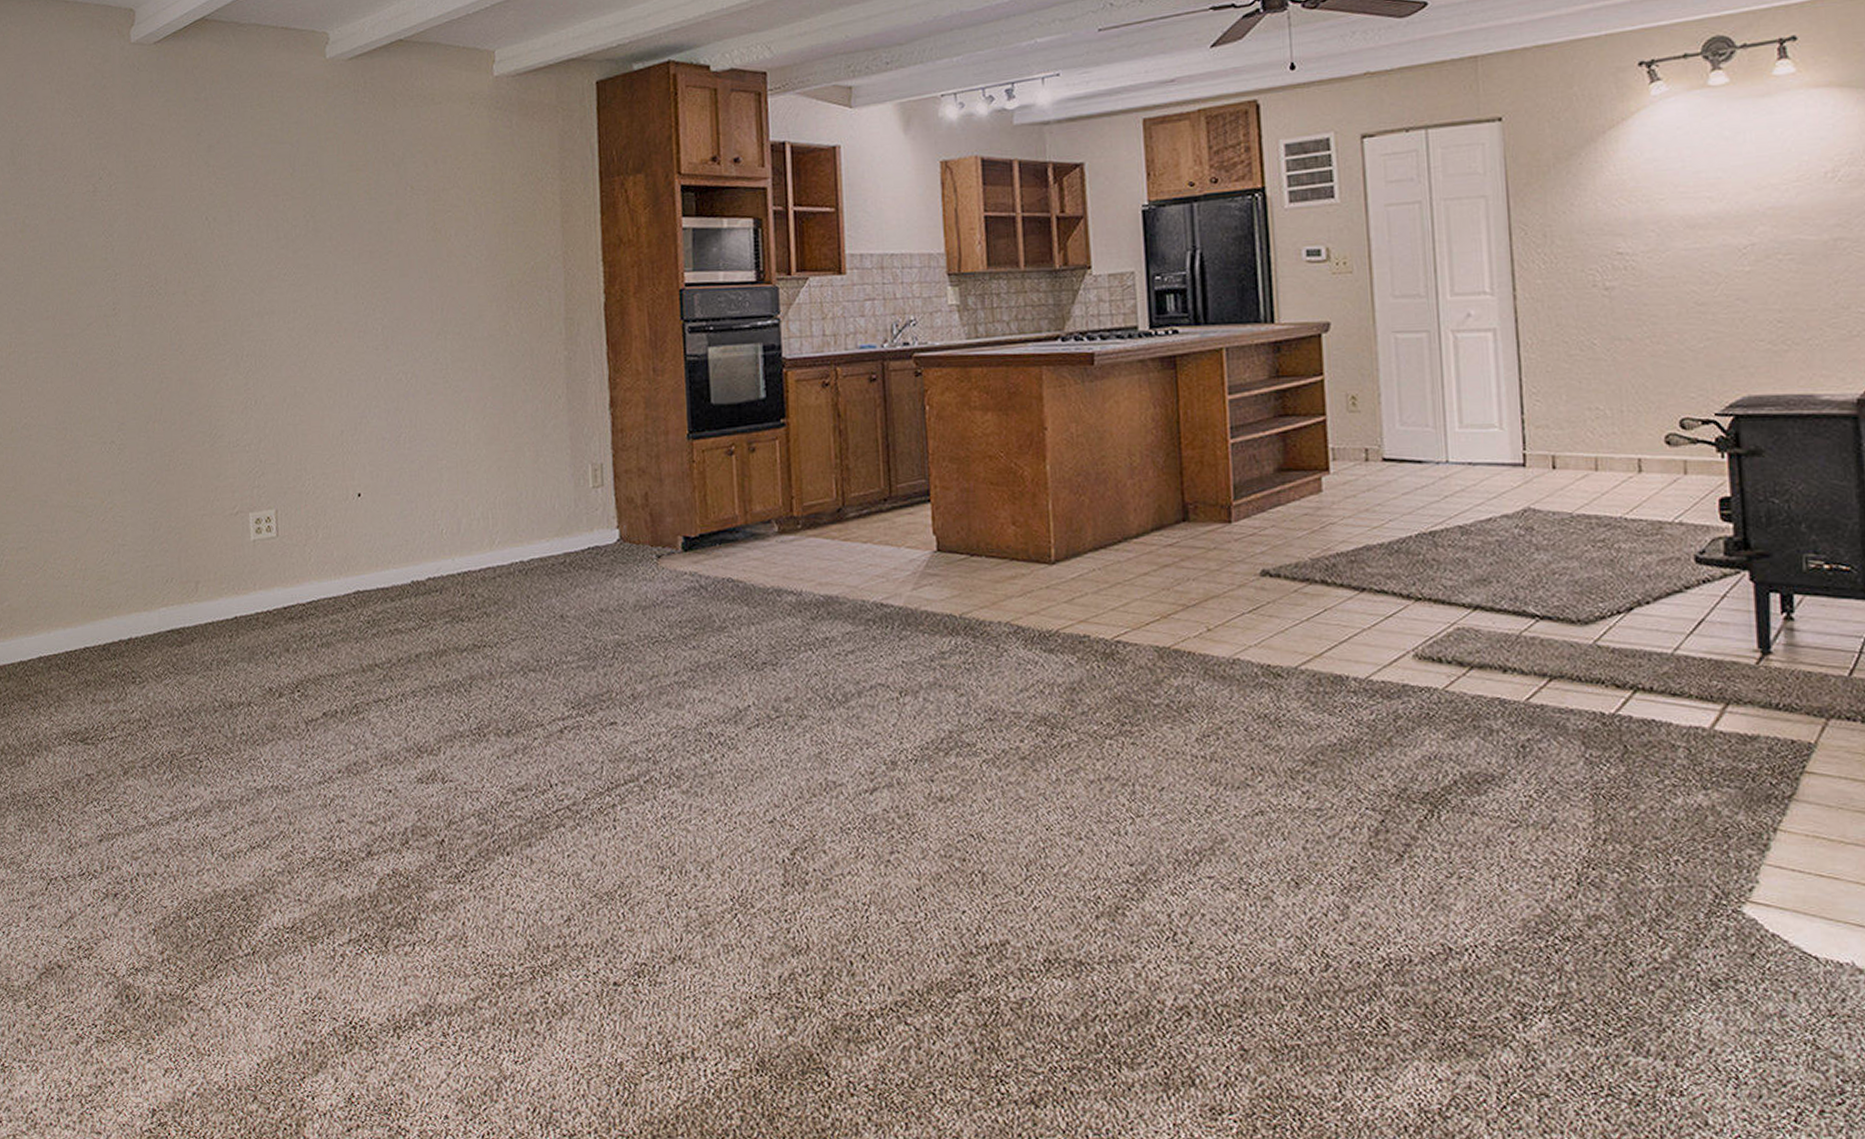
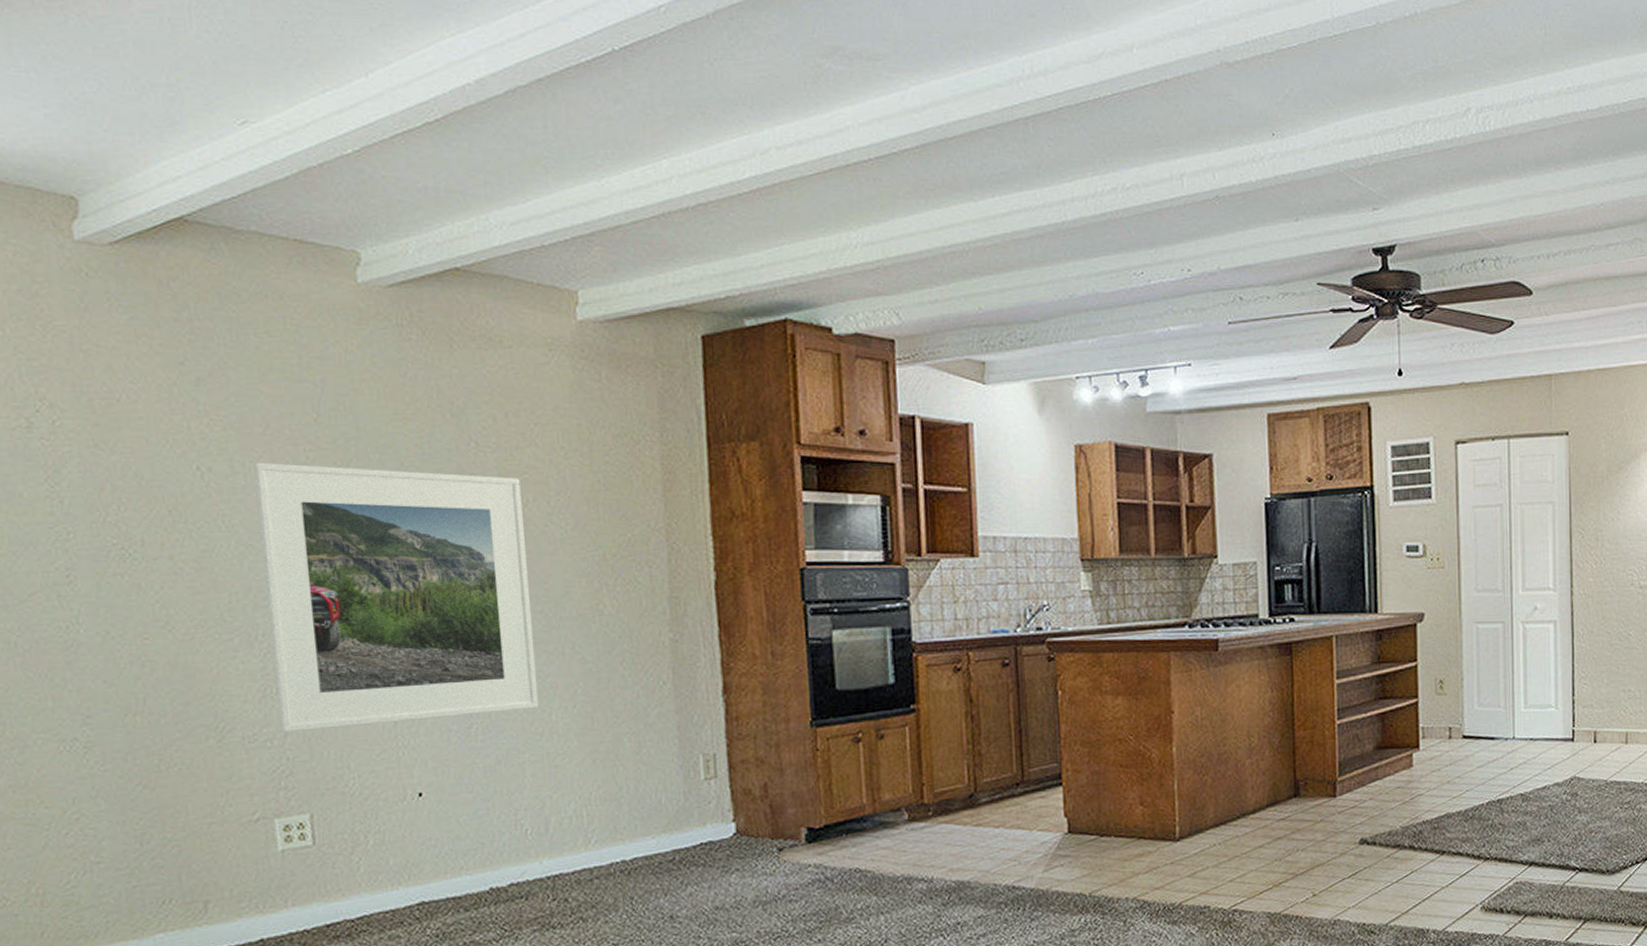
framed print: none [245,211,455,439] -> present [253,462,539,733]

